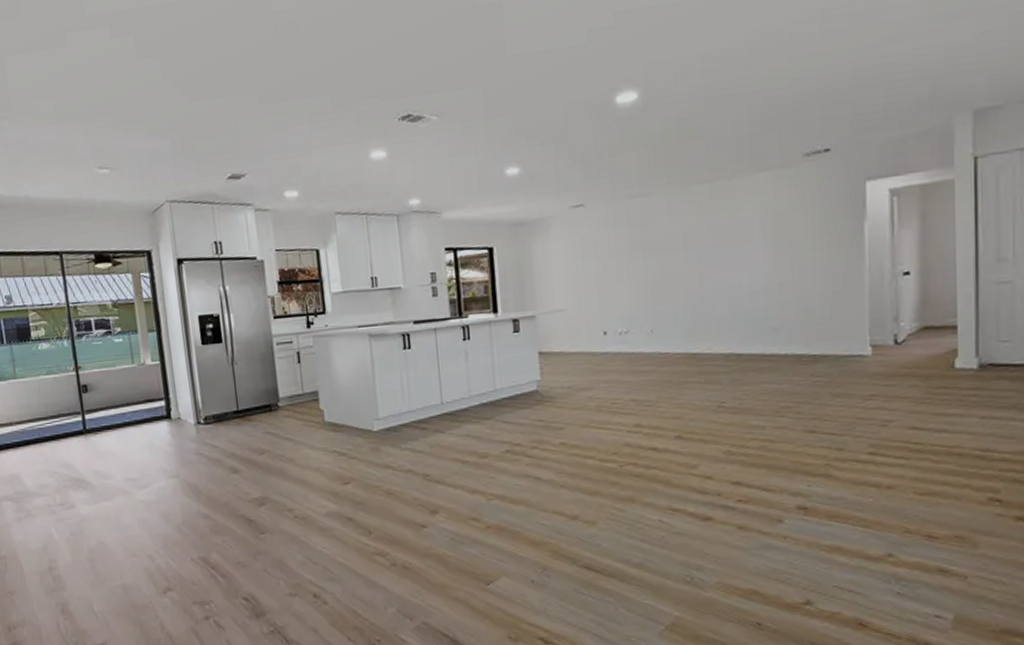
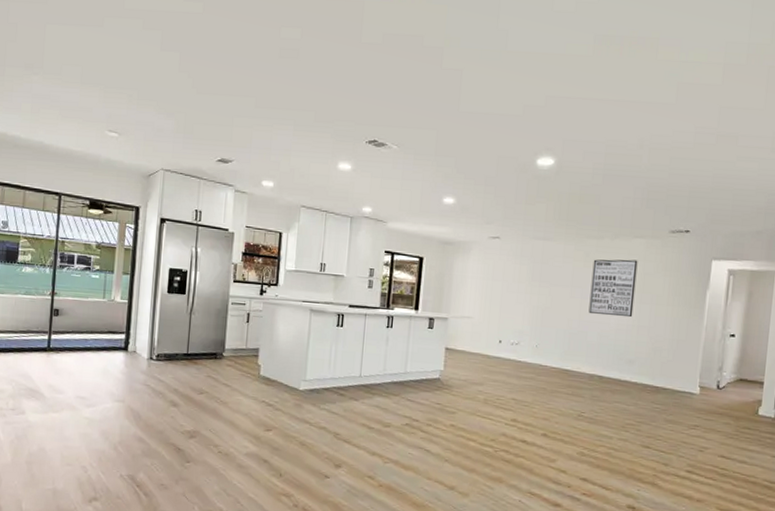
wall art: none [708,200,770,278] -> present [588,259,638,318]

